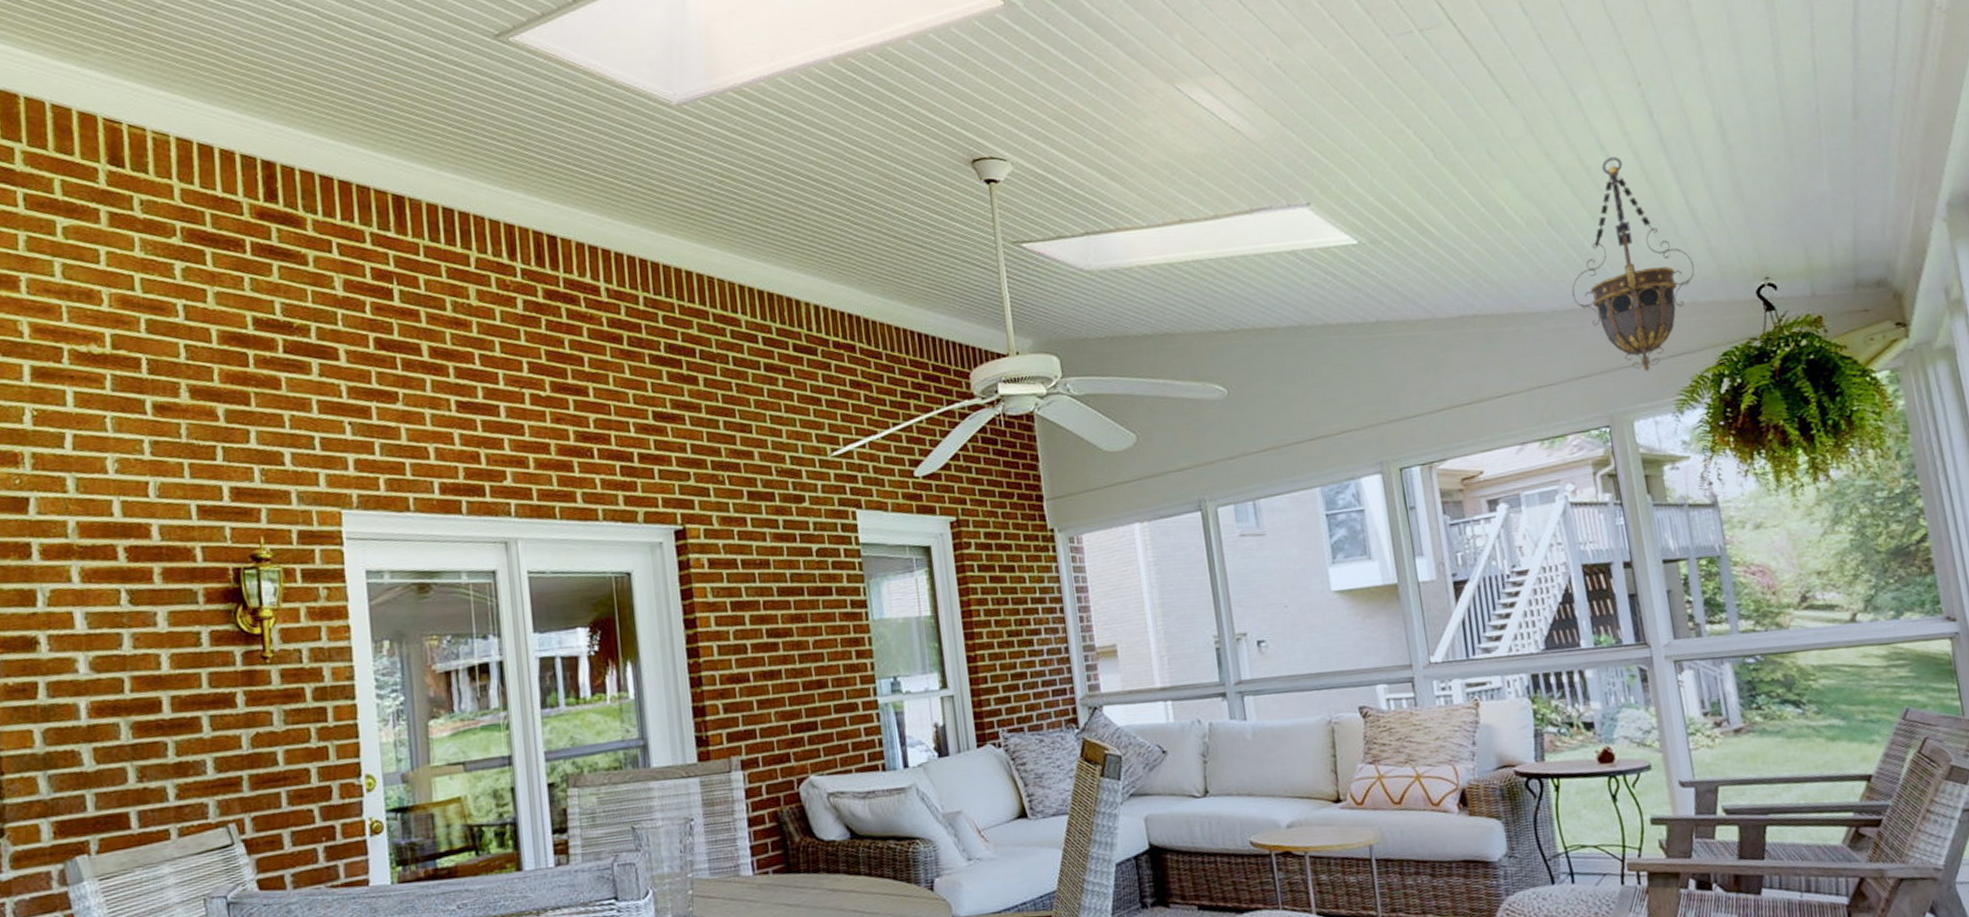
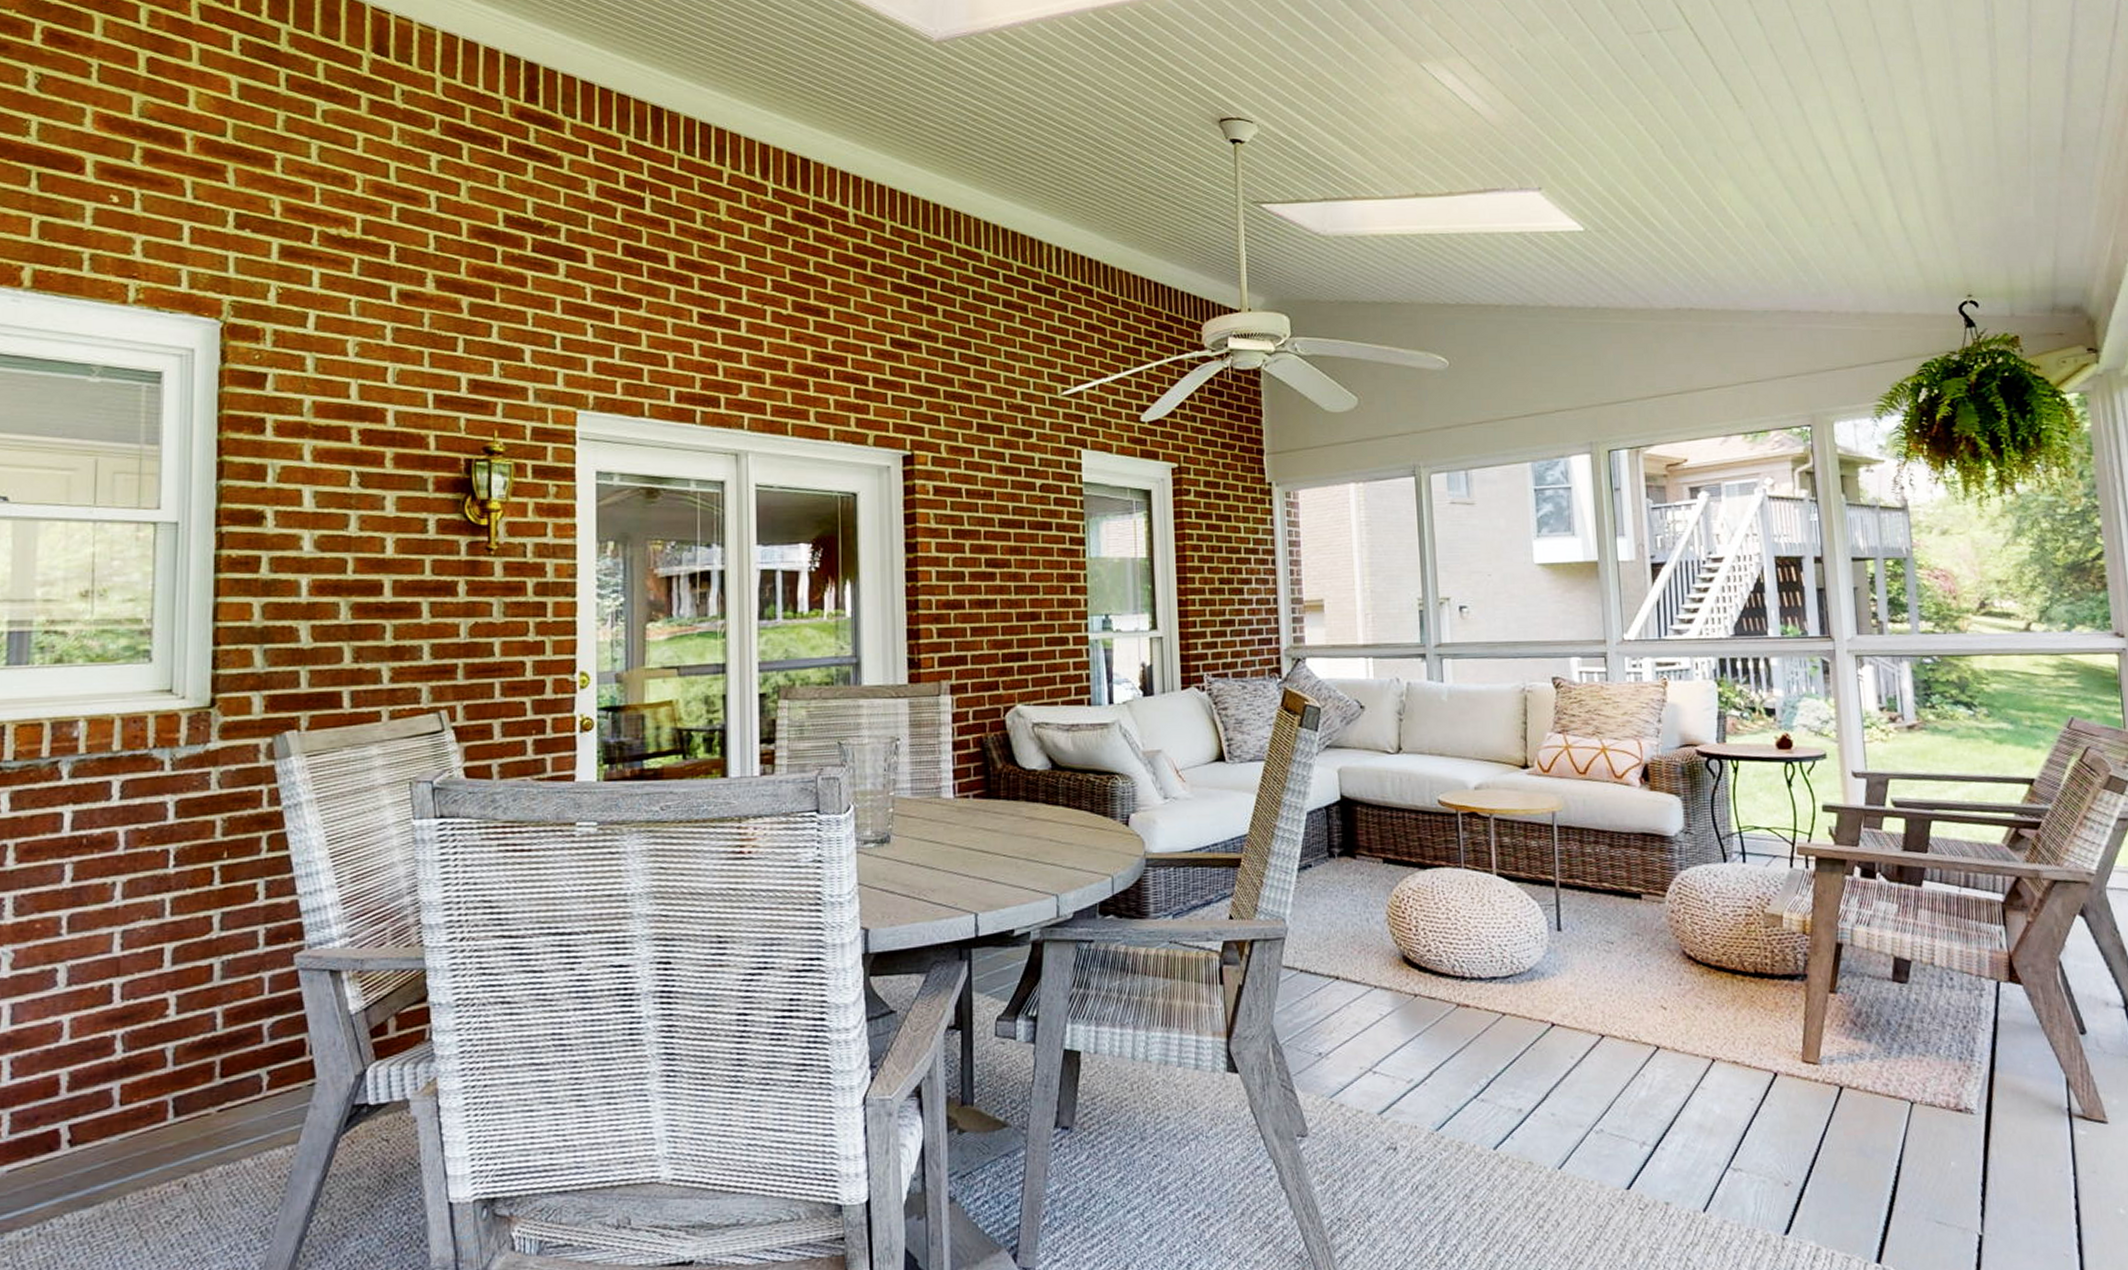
hanging lantern: present [1571,157,1695,372] -> none [1784,168,1902,376]

